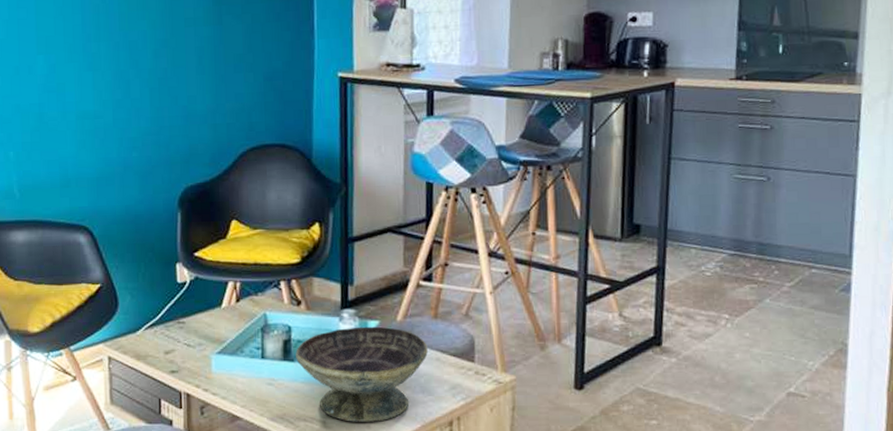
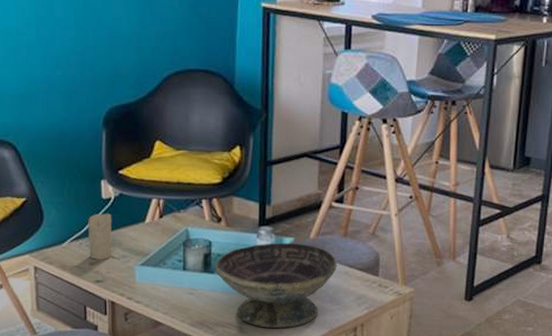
candle: none [163,298,188,349] -> present [88,213,112,260]

